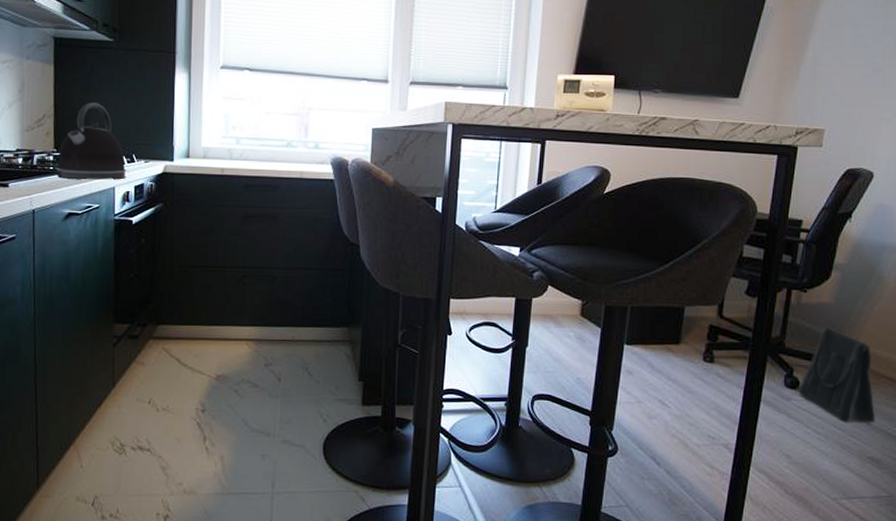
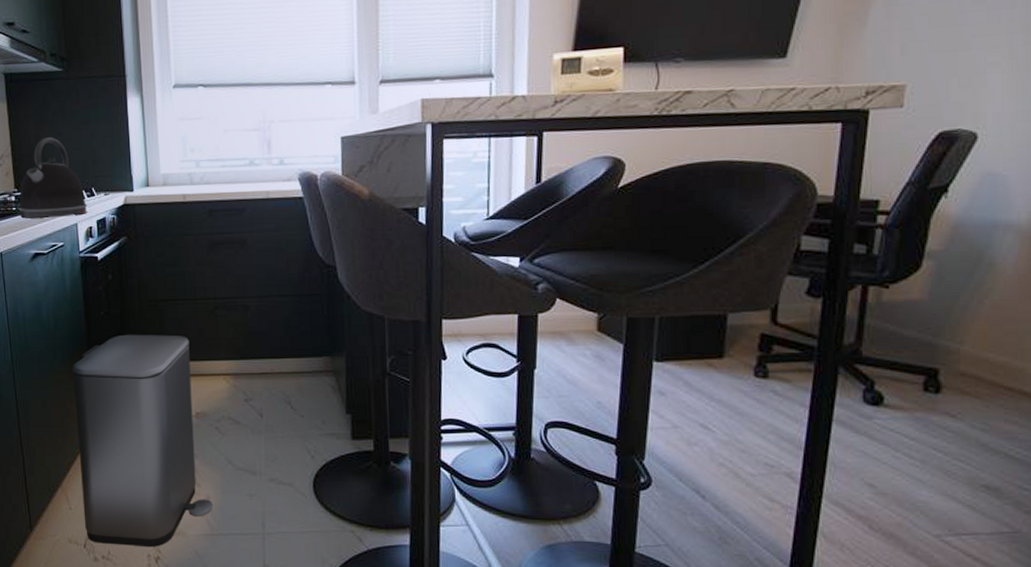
pedal bin: none [95,297,225,505] -> present [72,334,213,547]
shopping bag: present [797,328,876,423] -> none [880,330,991,443]

